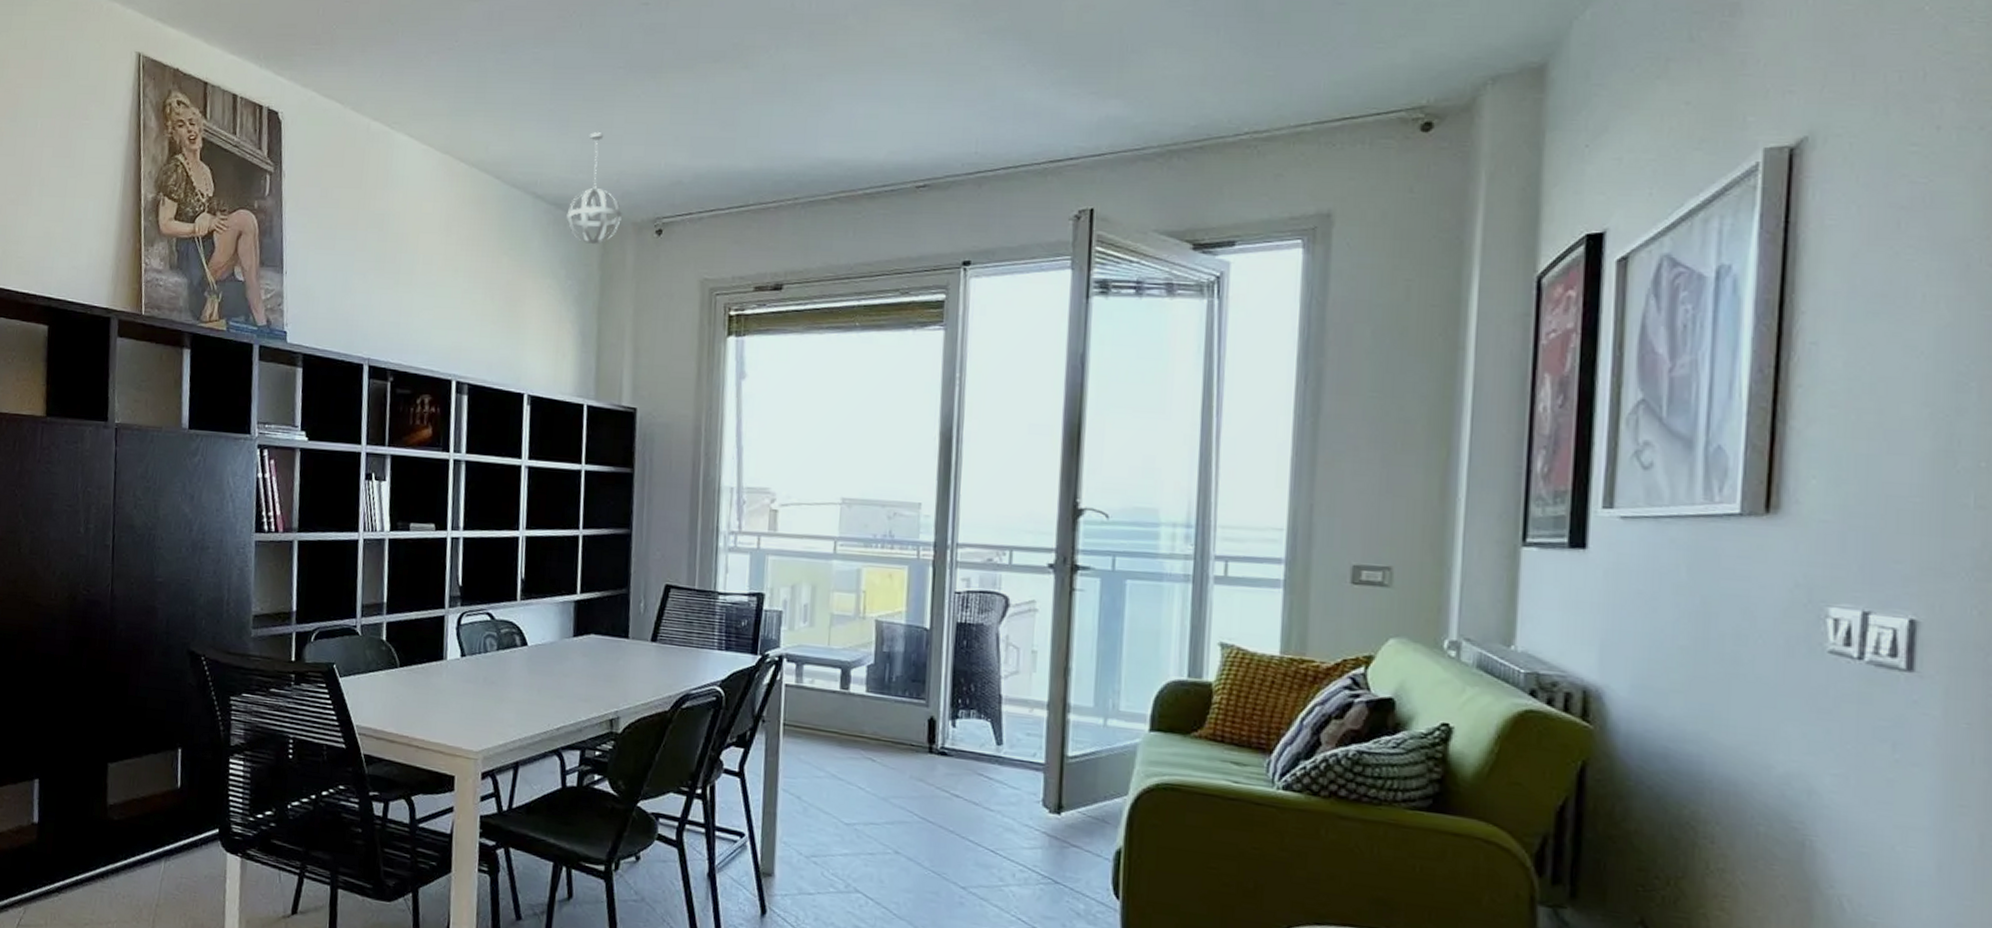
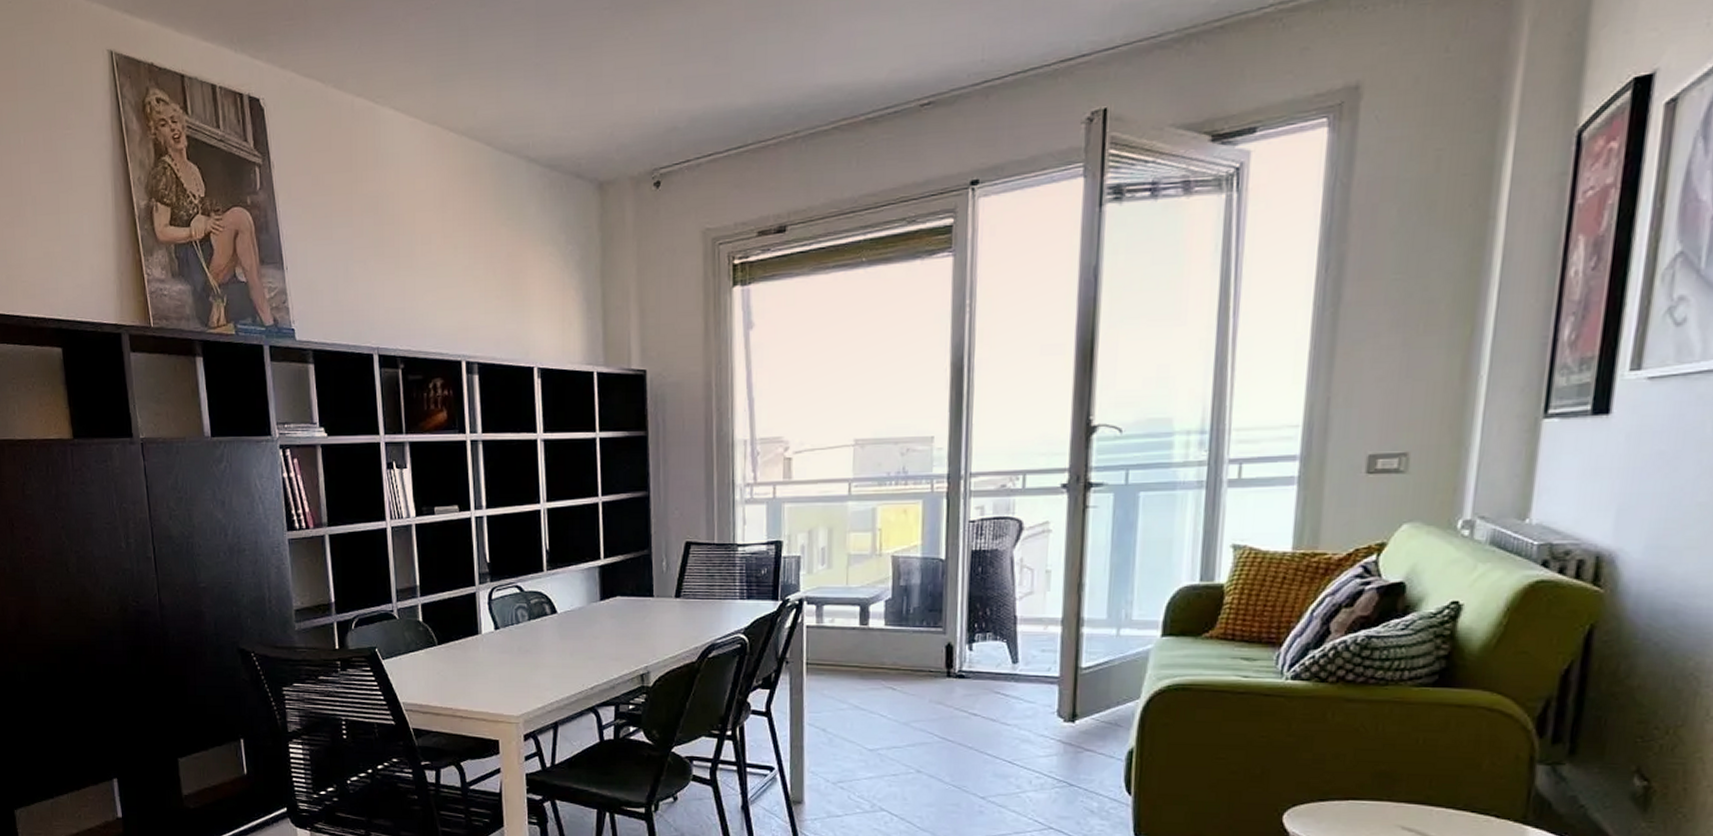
pendant light: present [566,132,622,244] -> none [562,83,618,205]

